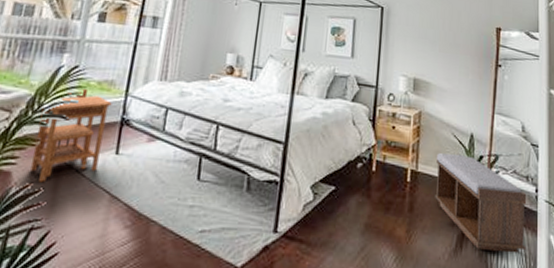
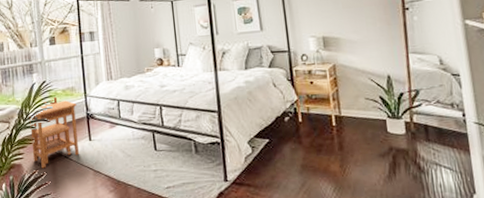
bench: present [435,153,527,254] -> none [356,95,461,173]

